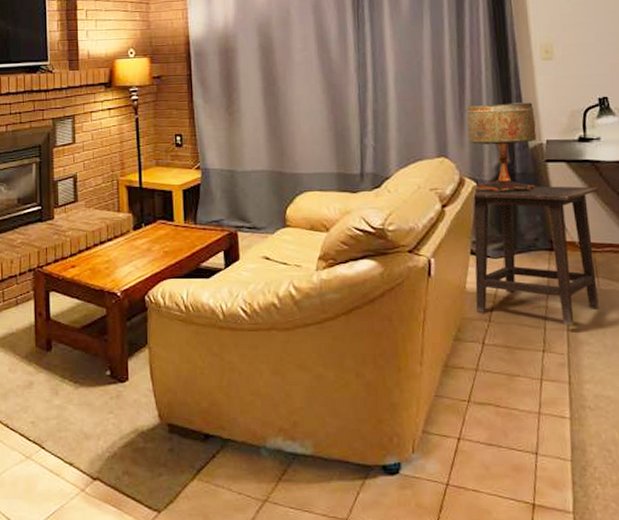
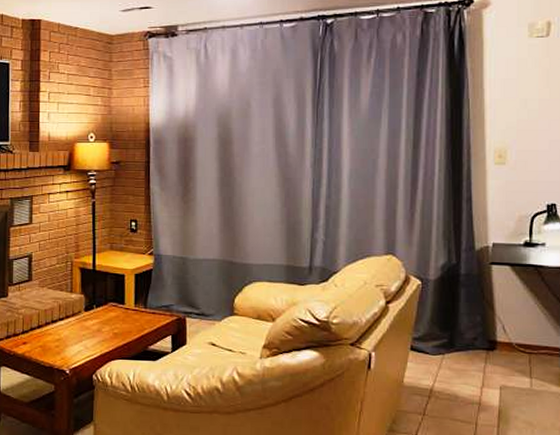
table lamp: present [466,102,537,192] -> none [417,205,484,292]
side table: present [472,186,599,326] -> none [412,287,540,423]

